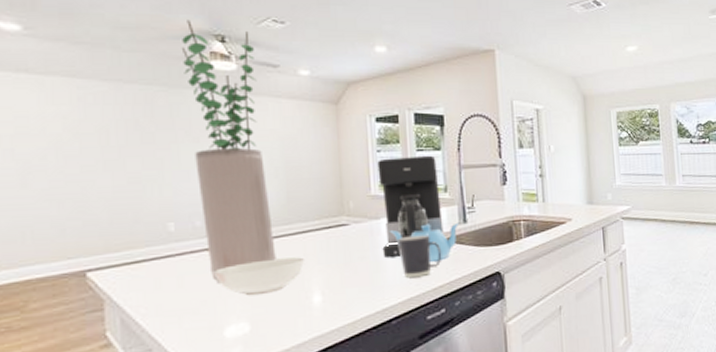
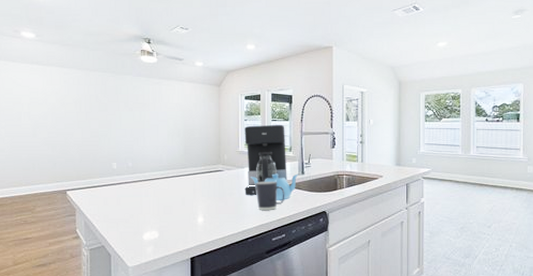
vase: present [181,19,276,284] -> none [124,28,176,205]
bowl: present [213,257,305,296] -> none [138,191,194,214]

